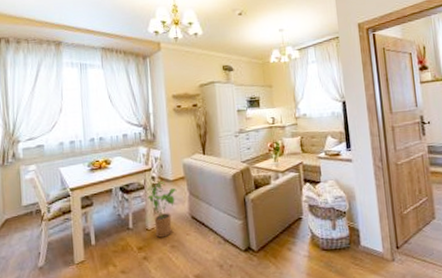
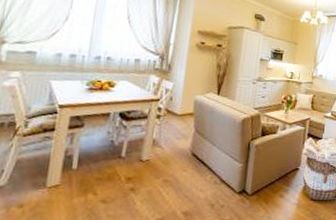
house plant: present [147,182,177,238] -> none [149,114,183,171]

